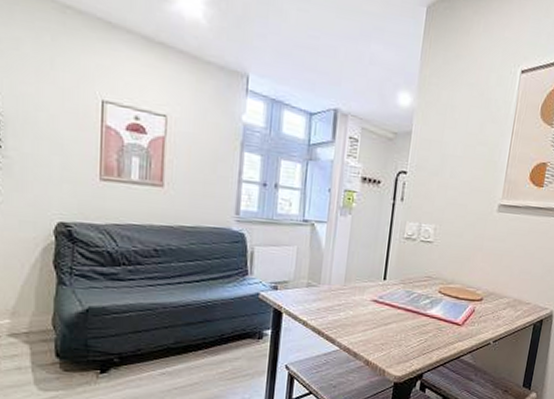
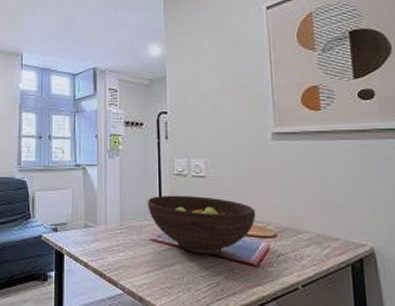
fruit bowl: none [373,258,471,315] -> present [147,195,256,255]

